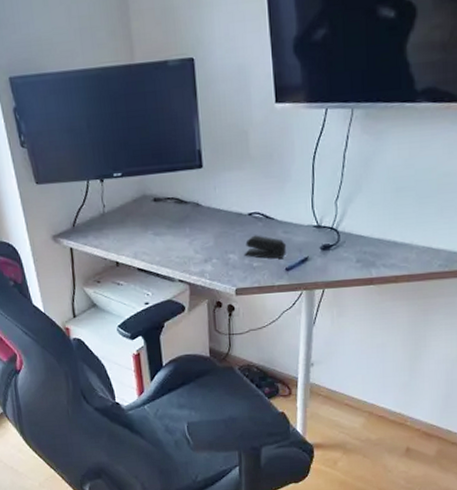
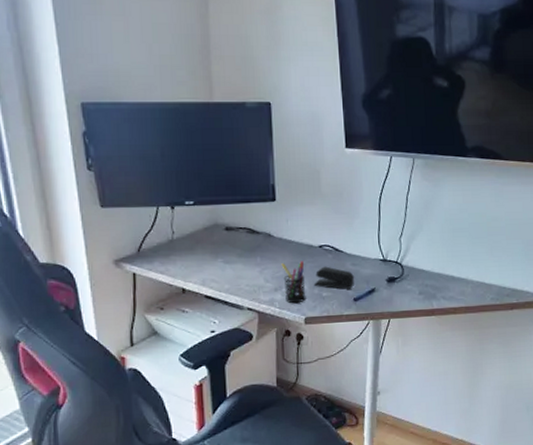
pen holder: none [210,230,237,275] -> present [281,261,306,304]

